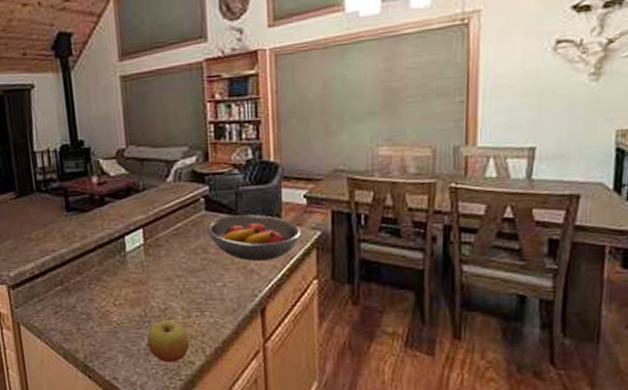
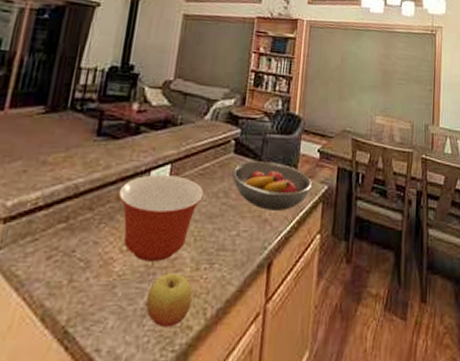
mixing bowl: none [100,238,181,312] -> present [118,175,204,261]

